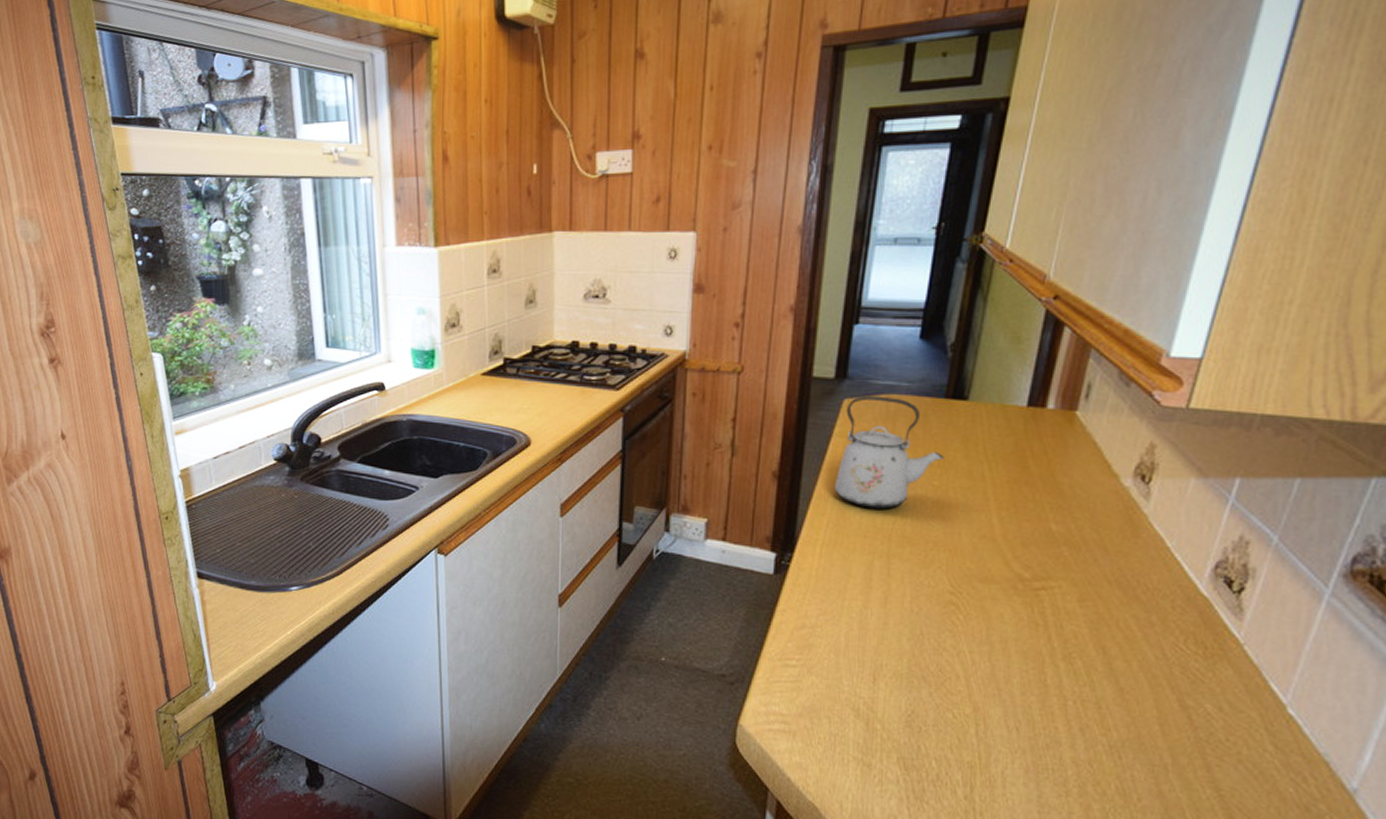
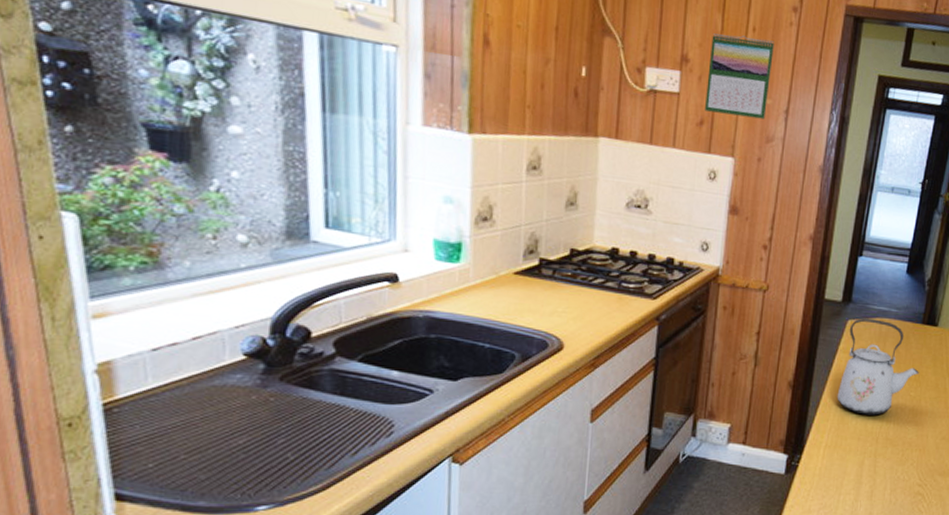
calendar: none [661,96,736,187] -> present [705,33,774,120]

